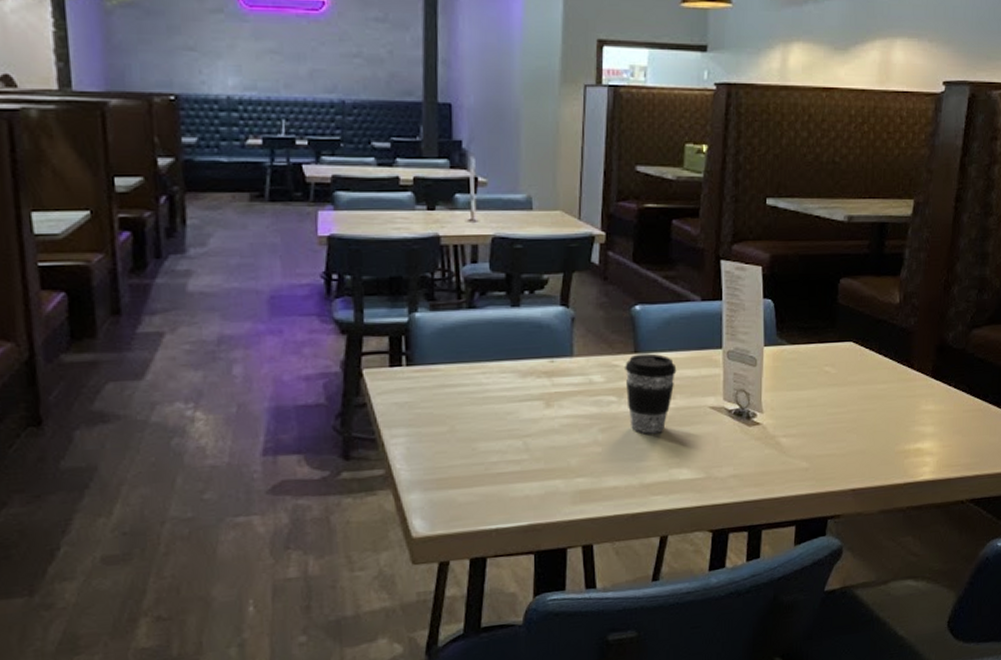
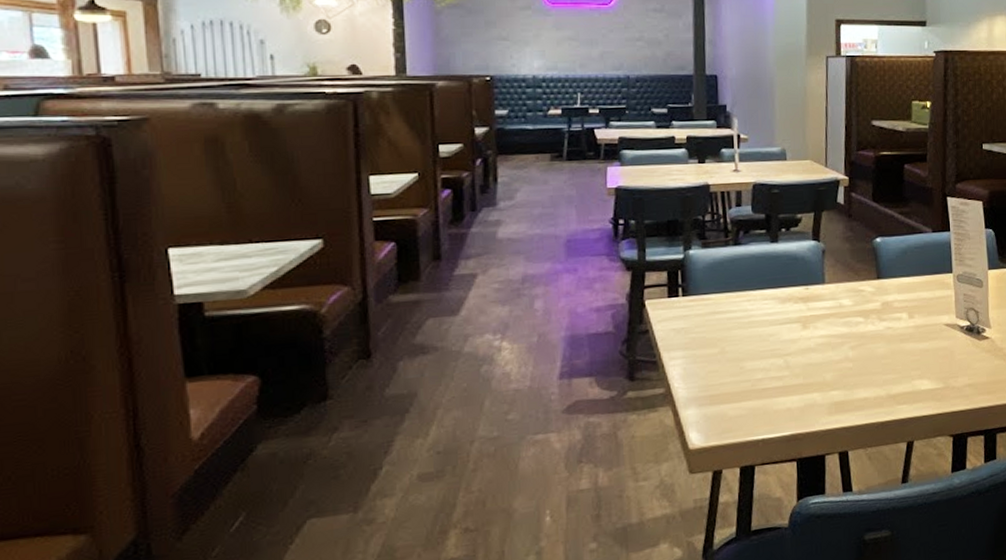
coffee cup: present [625,353,677,434] -> none [869,279,914,350]

